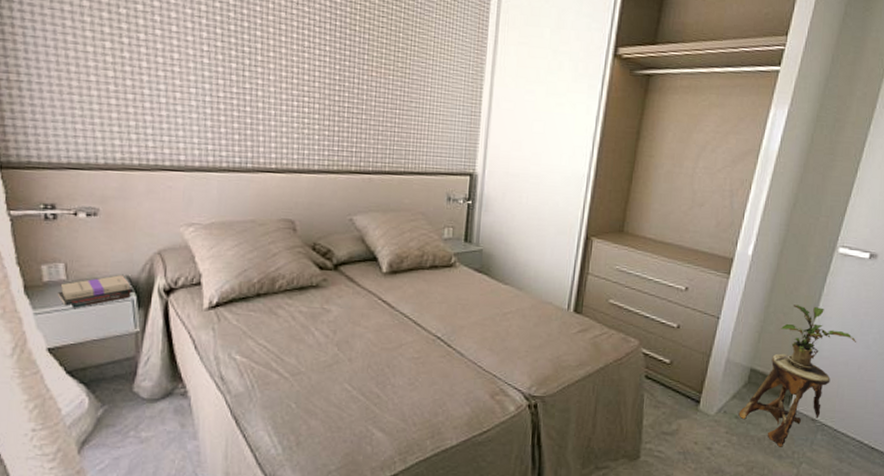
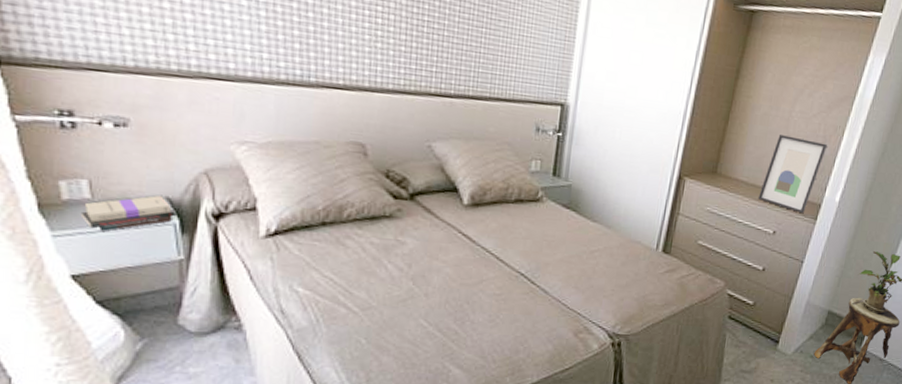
picture frame: none [667,191,736,269] -> present [757,135,828,214]

